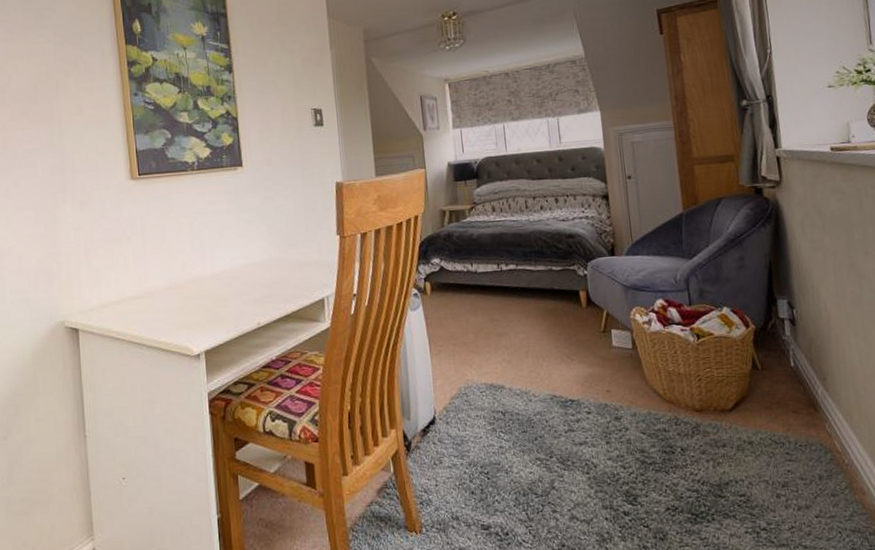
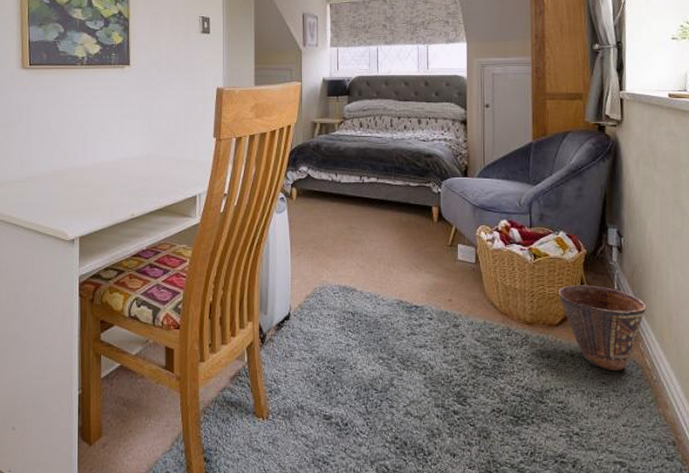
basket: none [727,363,829,457] -> present [558,285,646,371]

